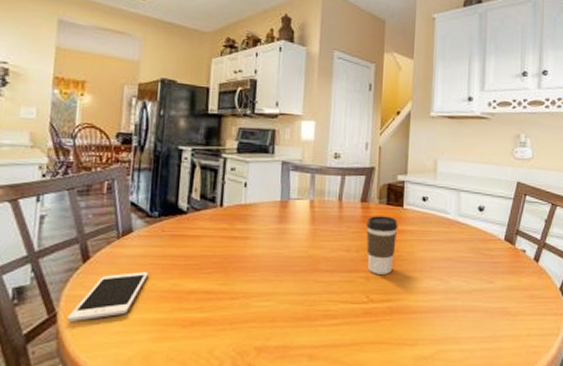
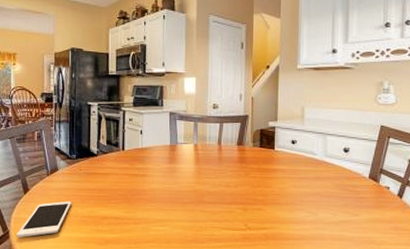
coffee cup: present [366,216,398,274] -> none [243,157,271,207]

